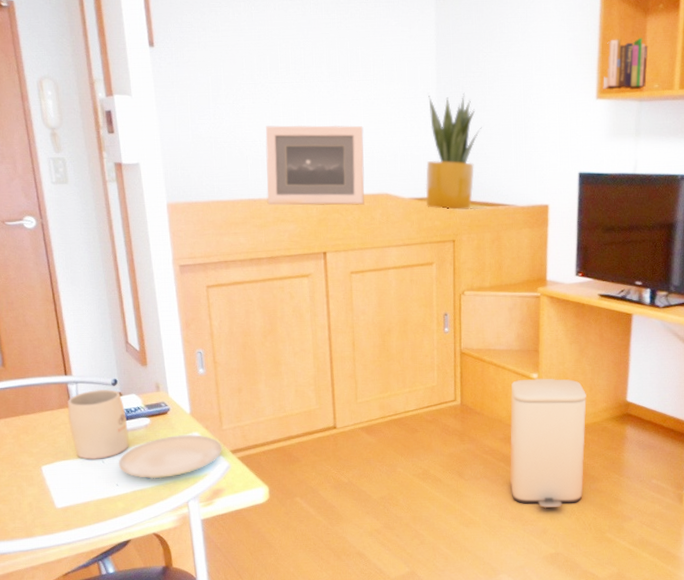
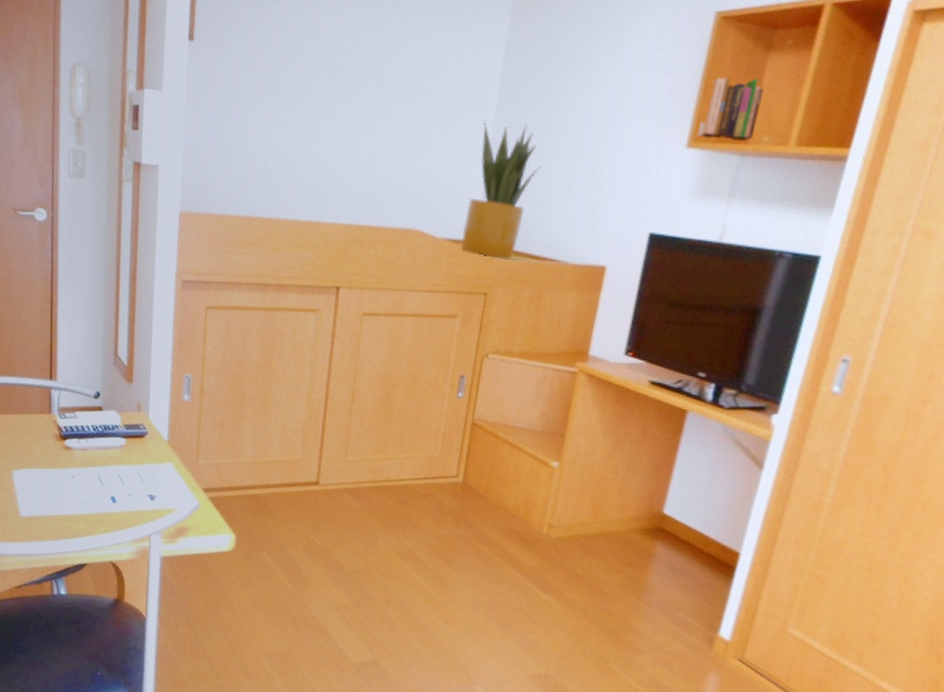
mug: present [67,389,130,461] -> none [45,399,103,474]
plate: present [118,434,223,479] -> none [87,461,196,506]
picture frame: present [265,125,365,206] -> none [285,139,404,240]
pedal bin: present [509,378,587,509] -> none [504,465,614,622]

